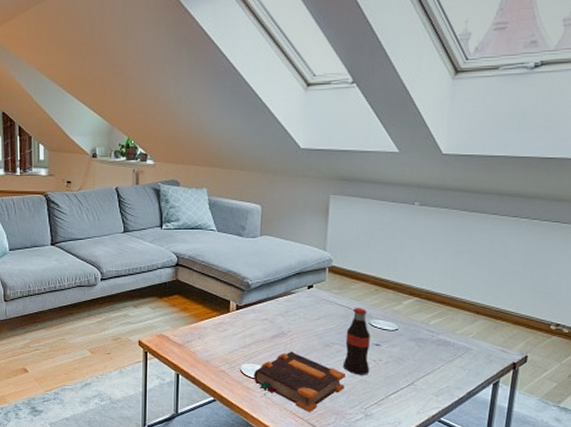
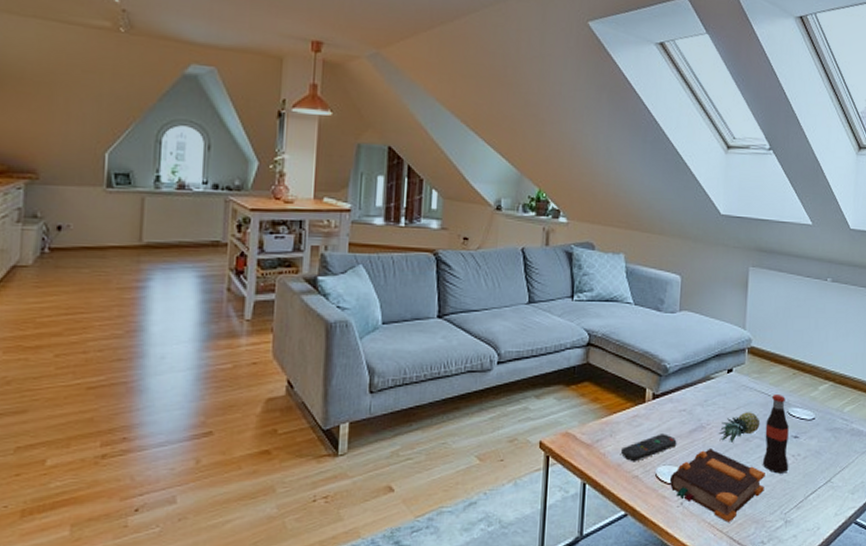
remote control: none [209,338,260,360] -> present [621,434,677,462]
fruit: none [299,322,341,347] -> present [718,412,760,442]

